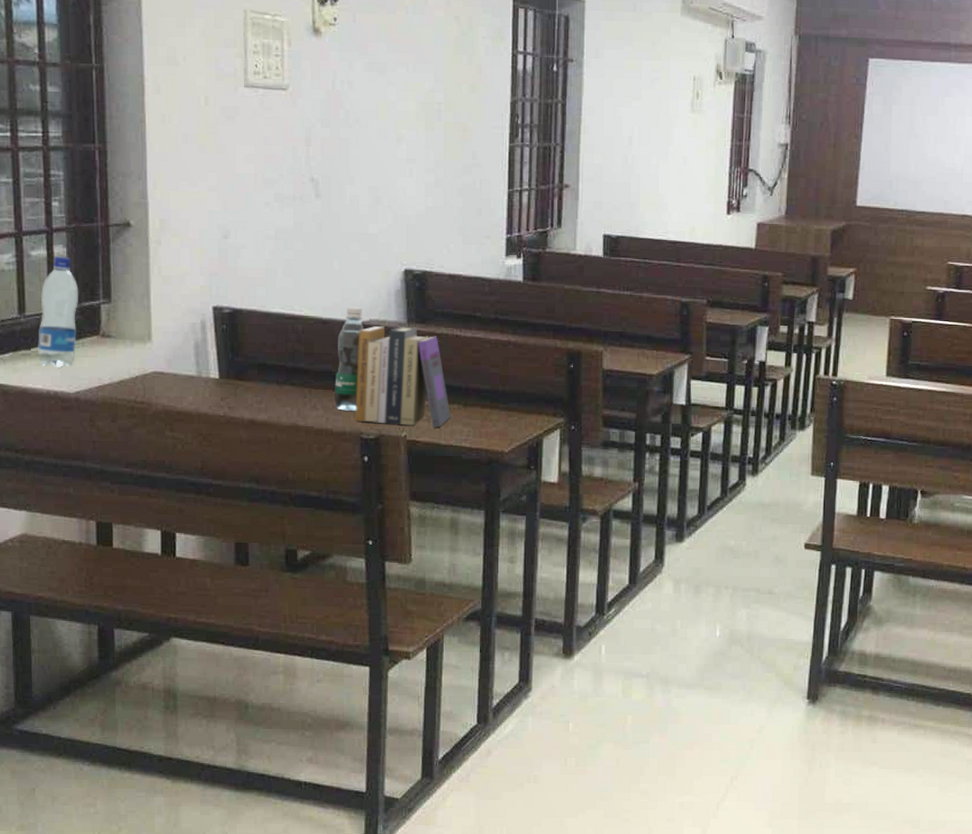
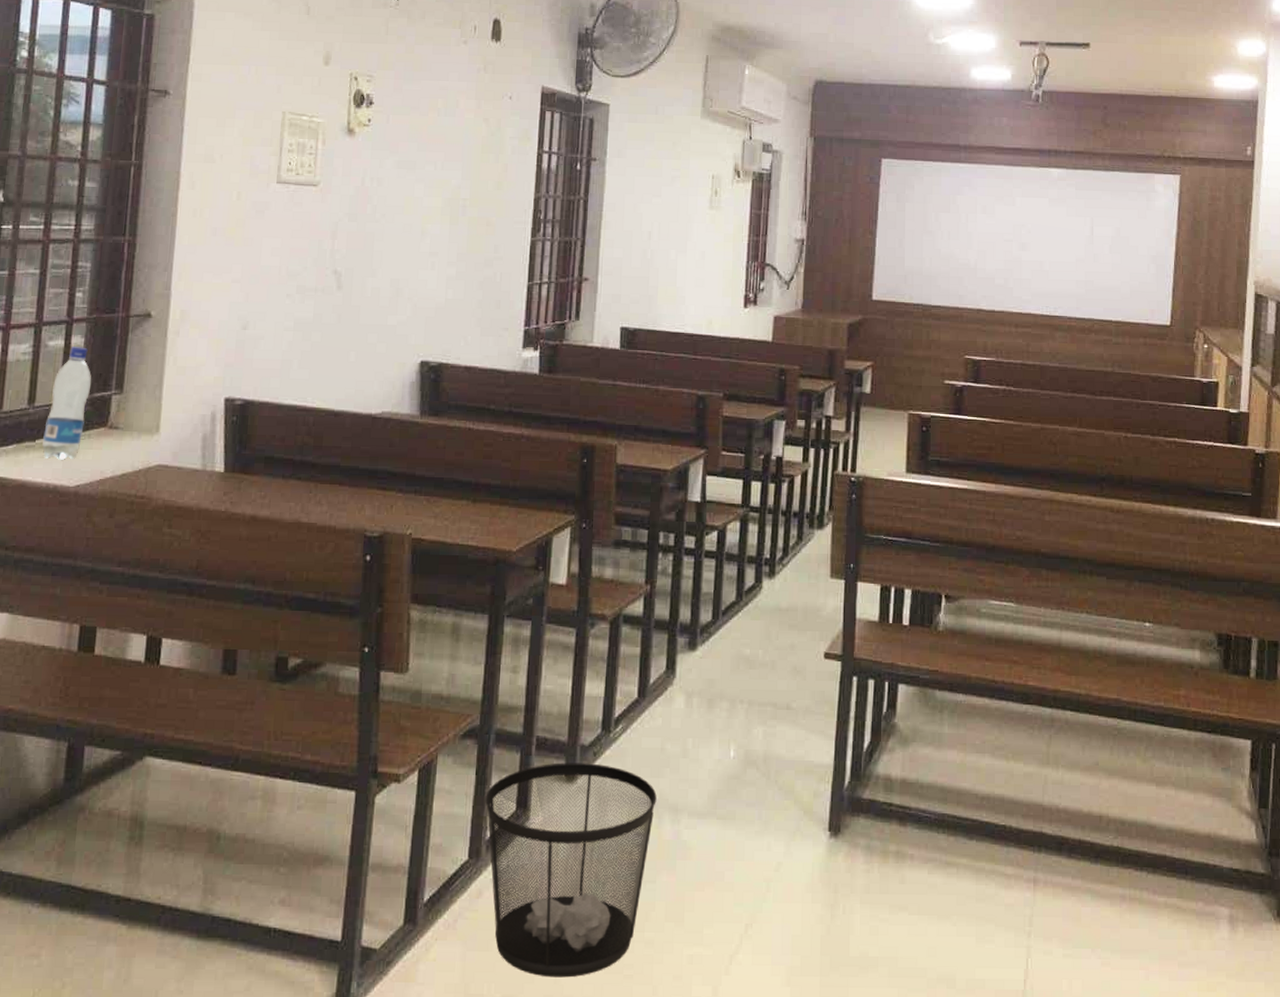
bottle: present [335,306,365,411] -> none [340,398,376,507]
books: present [356,326,451,427] -> none [361,418,459,525]
waste bin: none [490,641,648,821] -> present [485,762,657,978]

